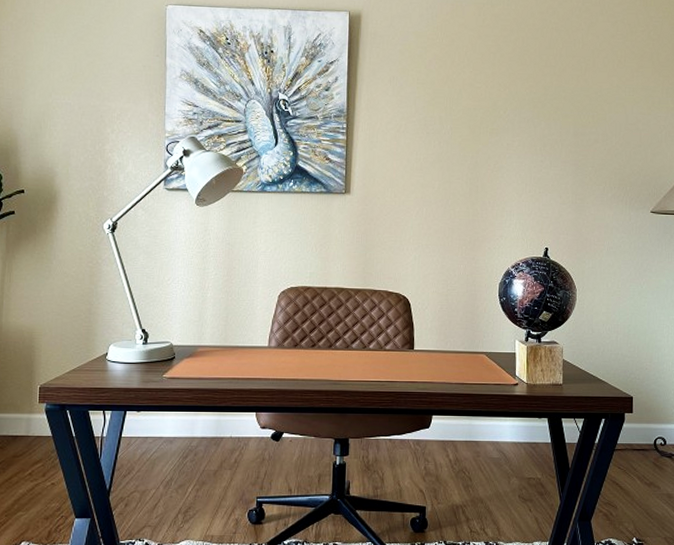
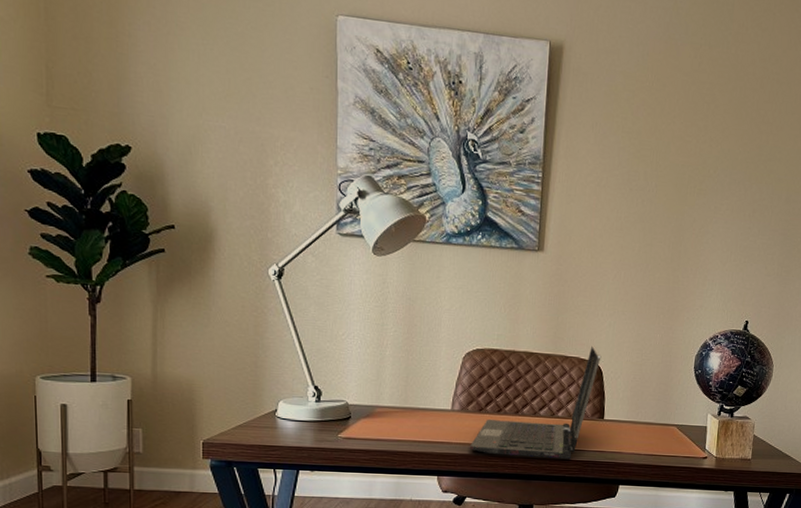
laptop computer: none [285,279,409,390] -> present [469,345,601,459]

